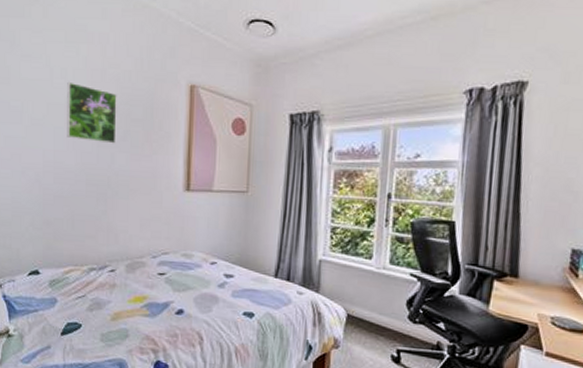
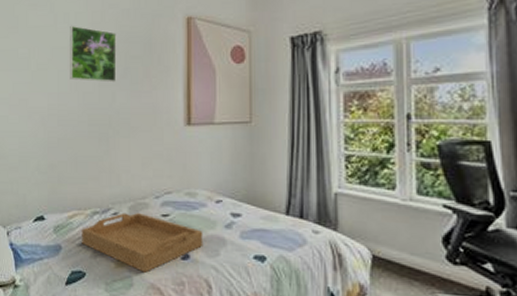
serving tray: none [78,270,198,325] -> present [82,212,203,273]

